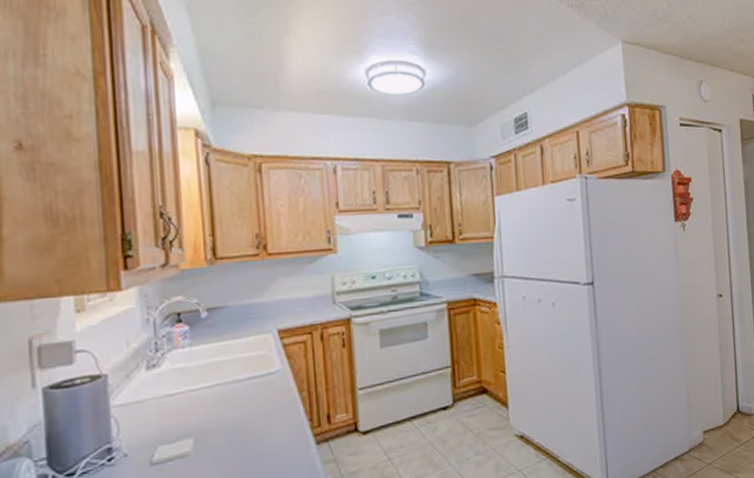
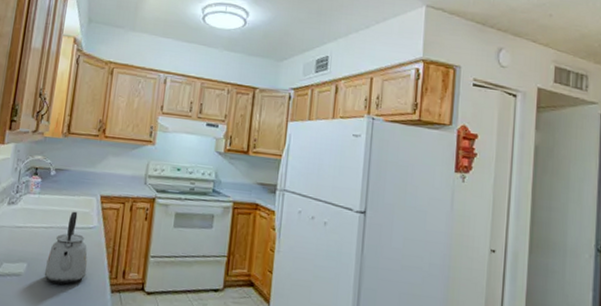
kettle: none [220,357,279,454] -> present [44,211,88,285]

